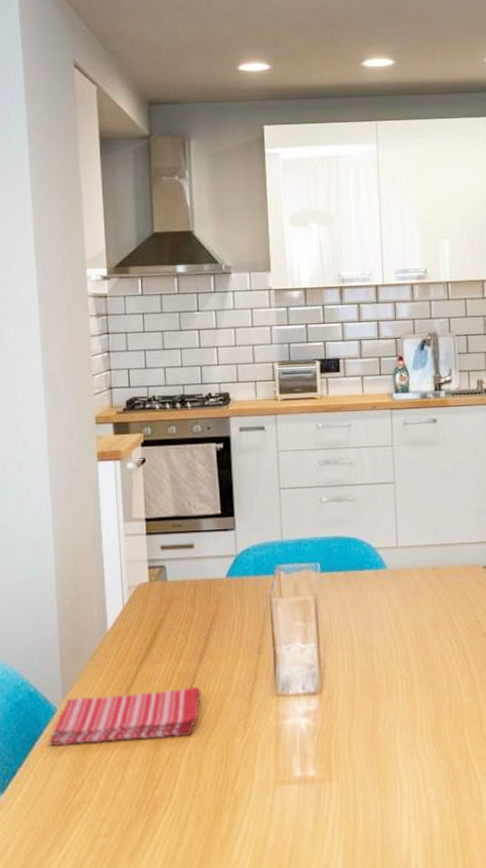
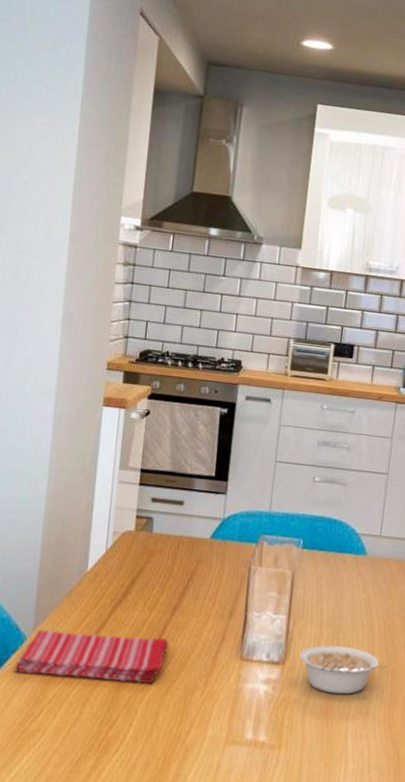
legume: none [335,665,428,716] -> present [299,645,389,695]

